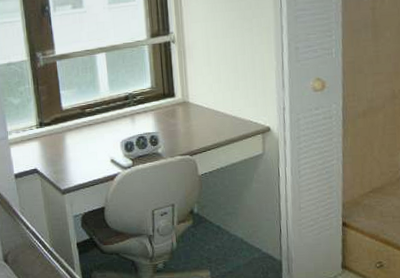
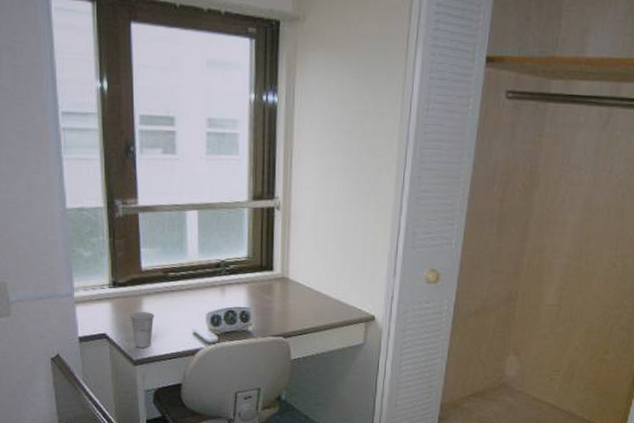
cup: none [55,145,77,178] -> present [129,311,155,348]

